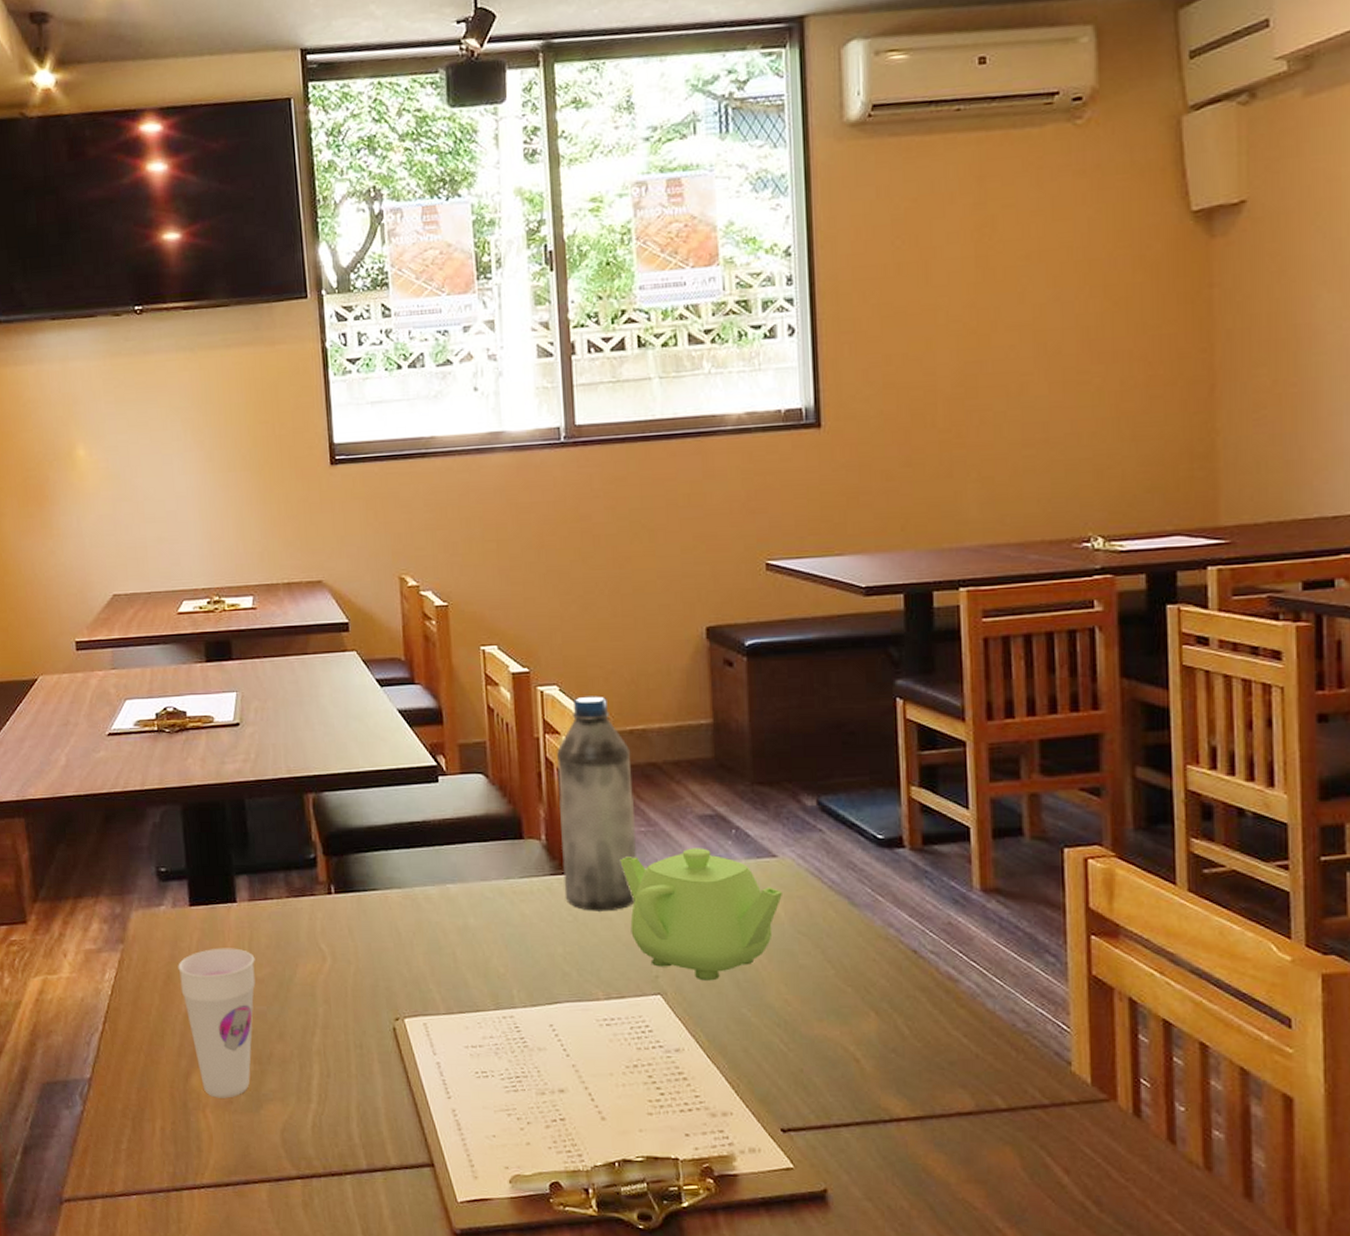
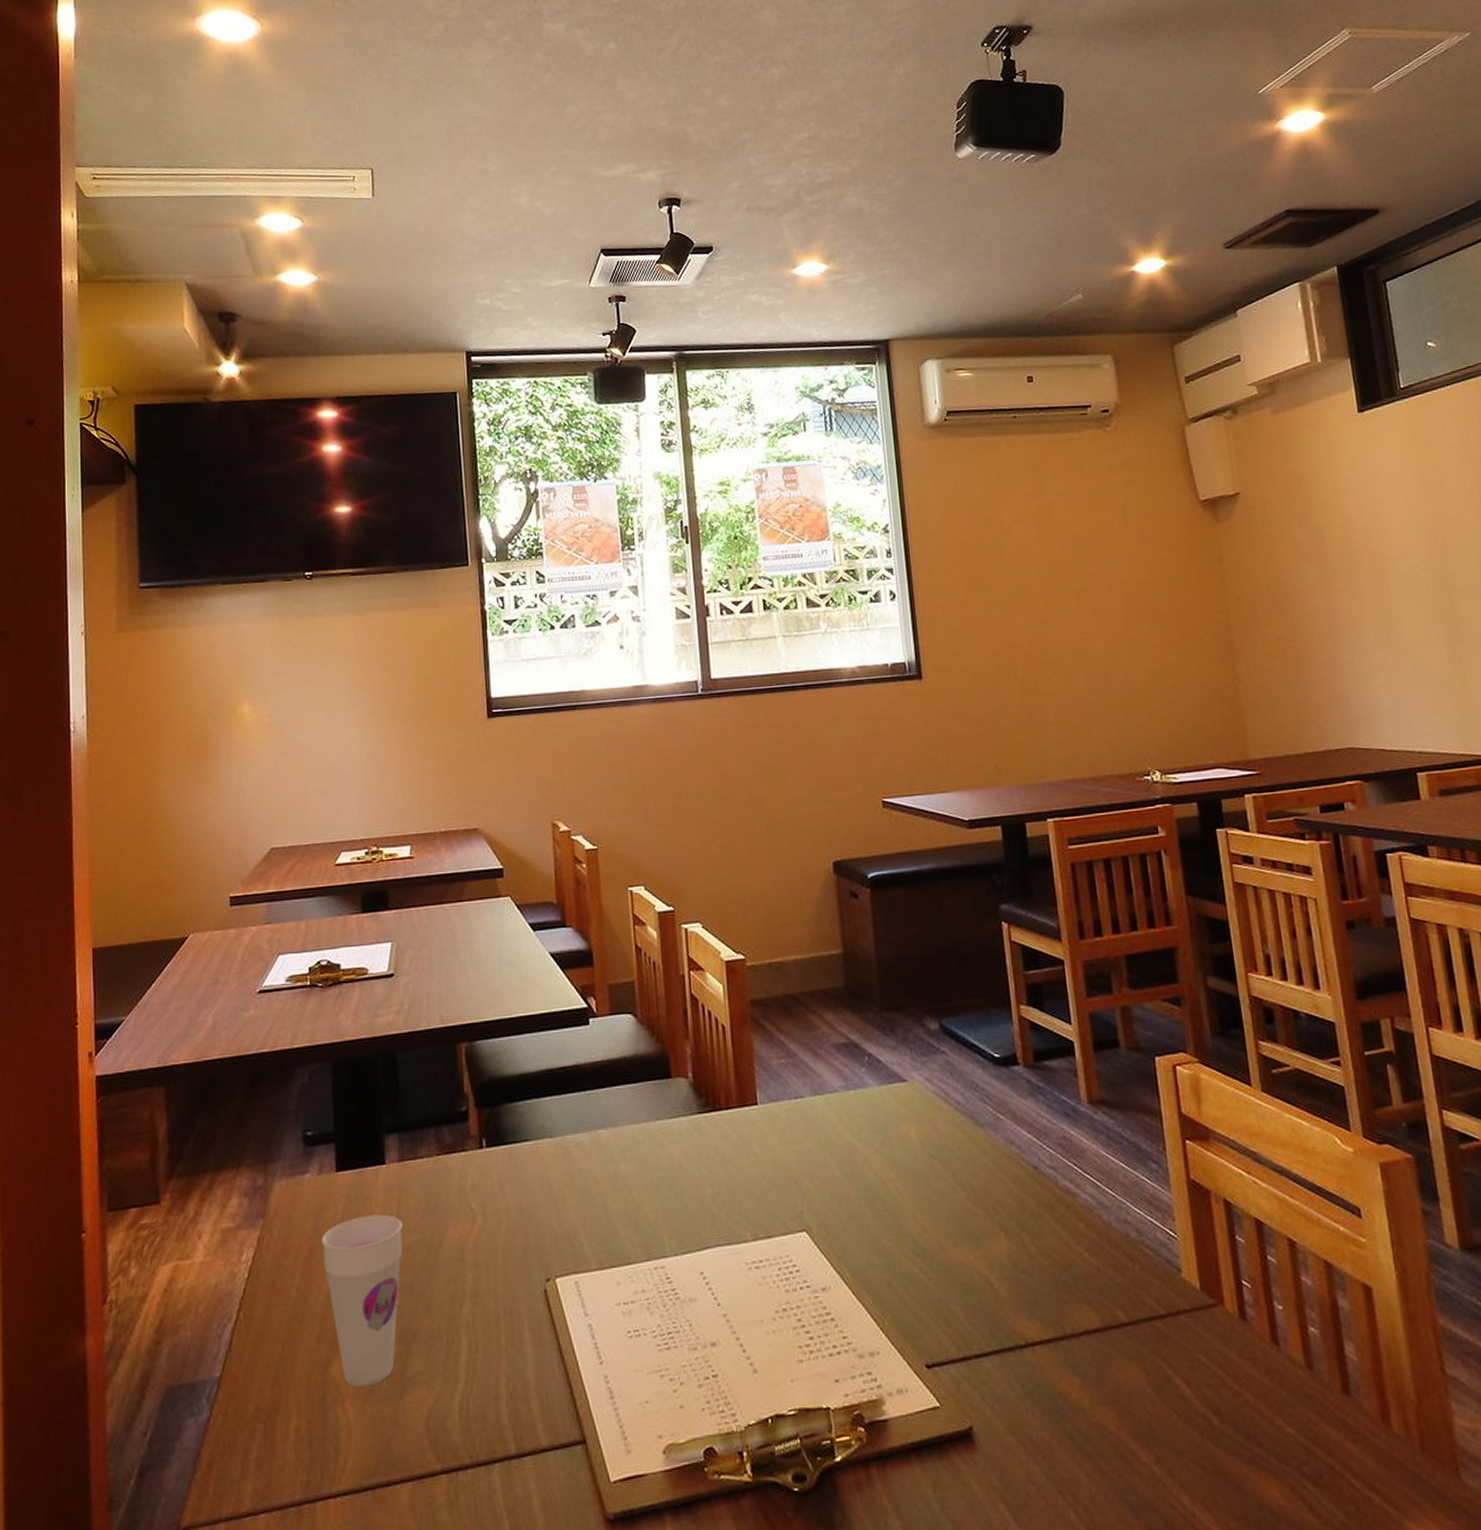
water bottle: present [557,696,636,912] -> none [701,931,779,1149]
teapot: present [620,848,782,981] -> none [763,1076,914,1213]

